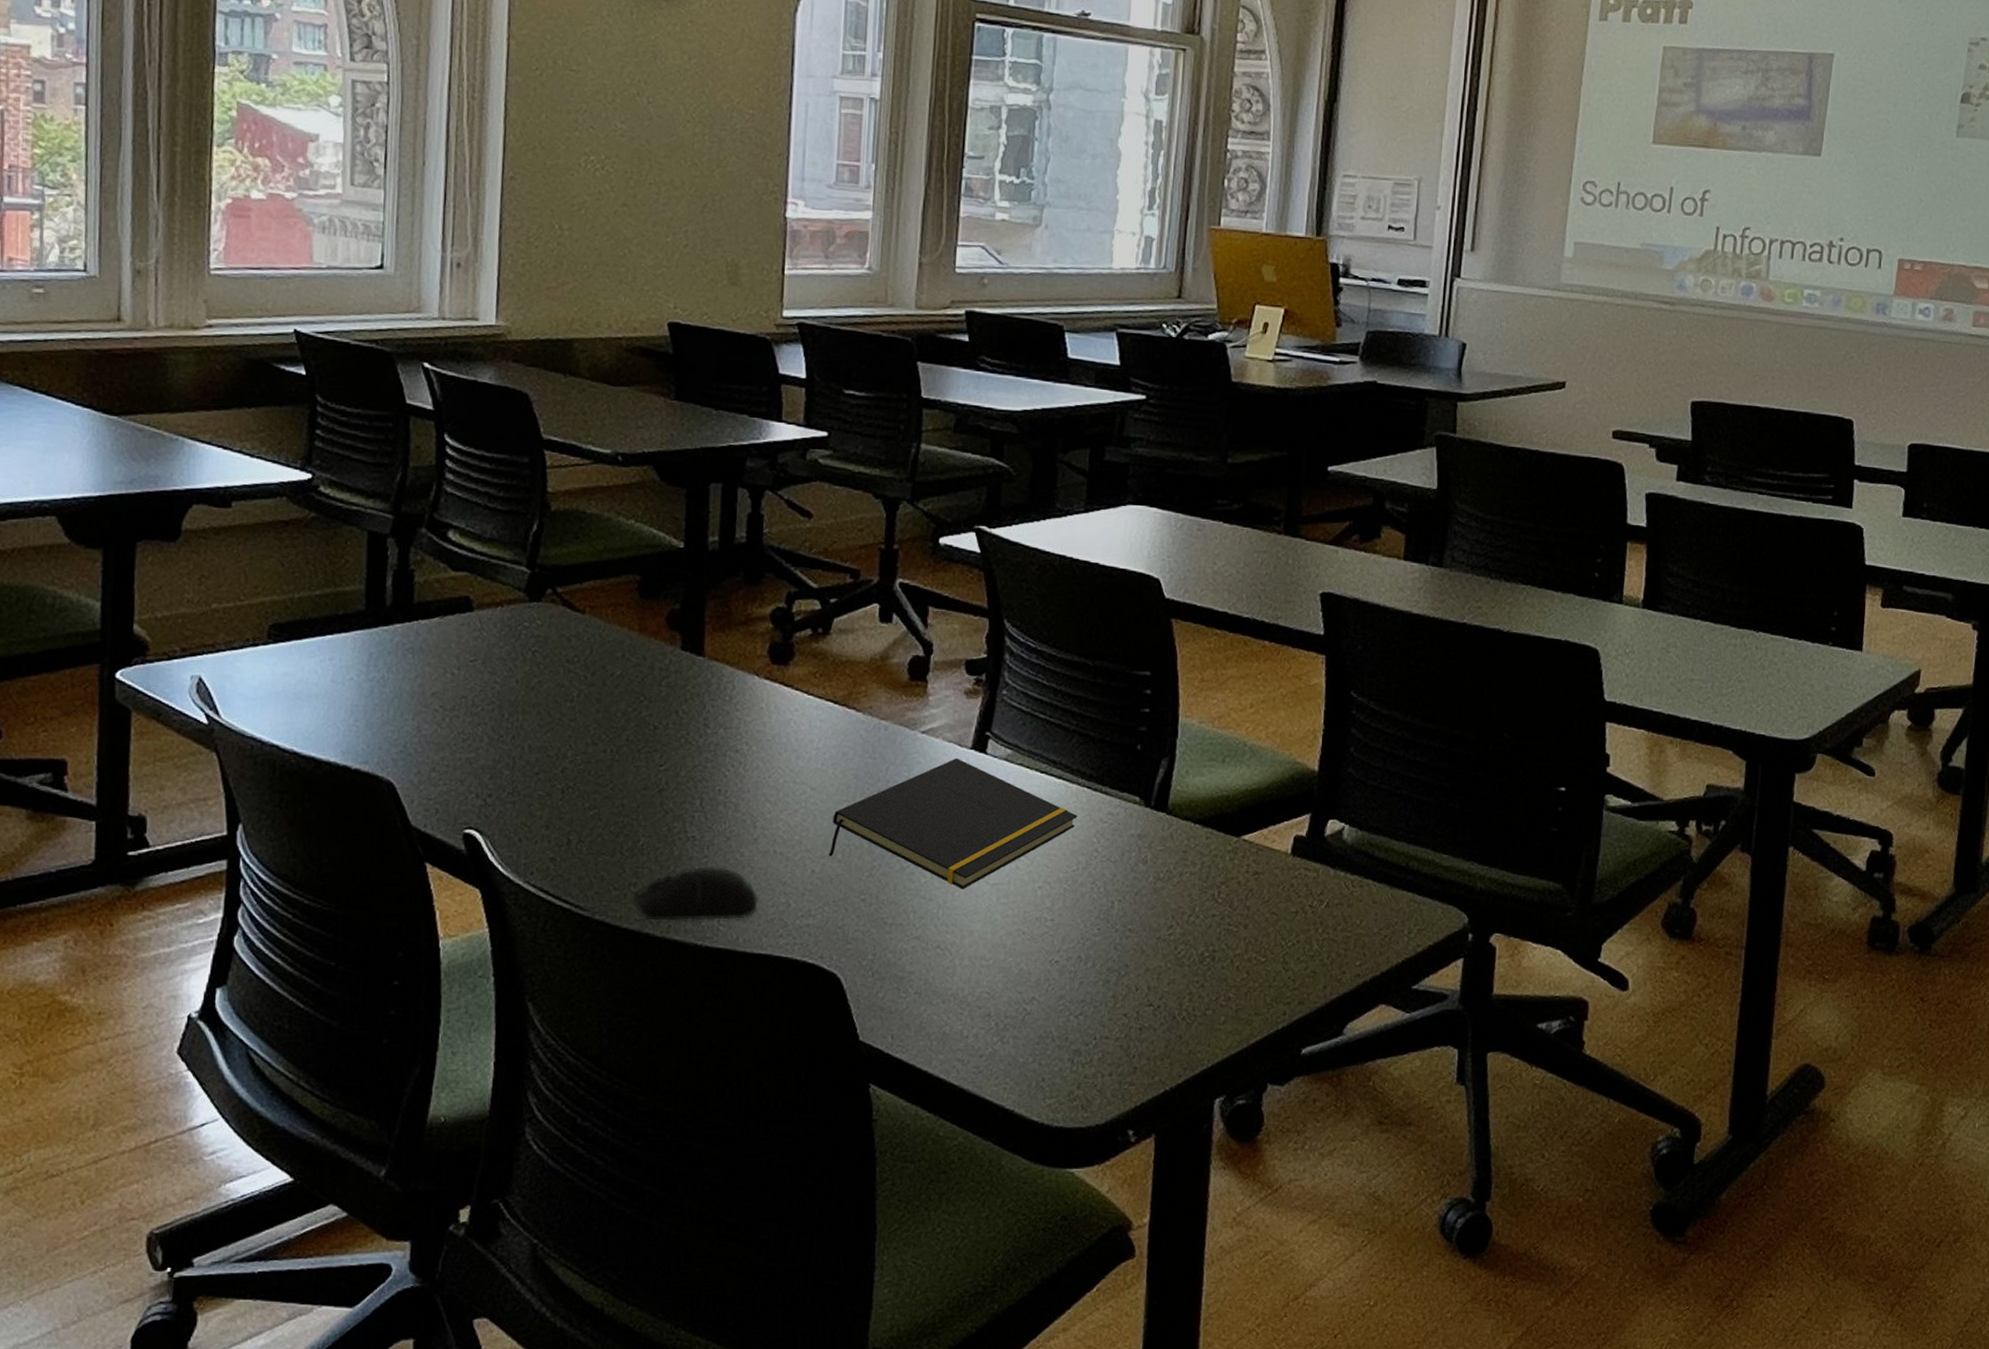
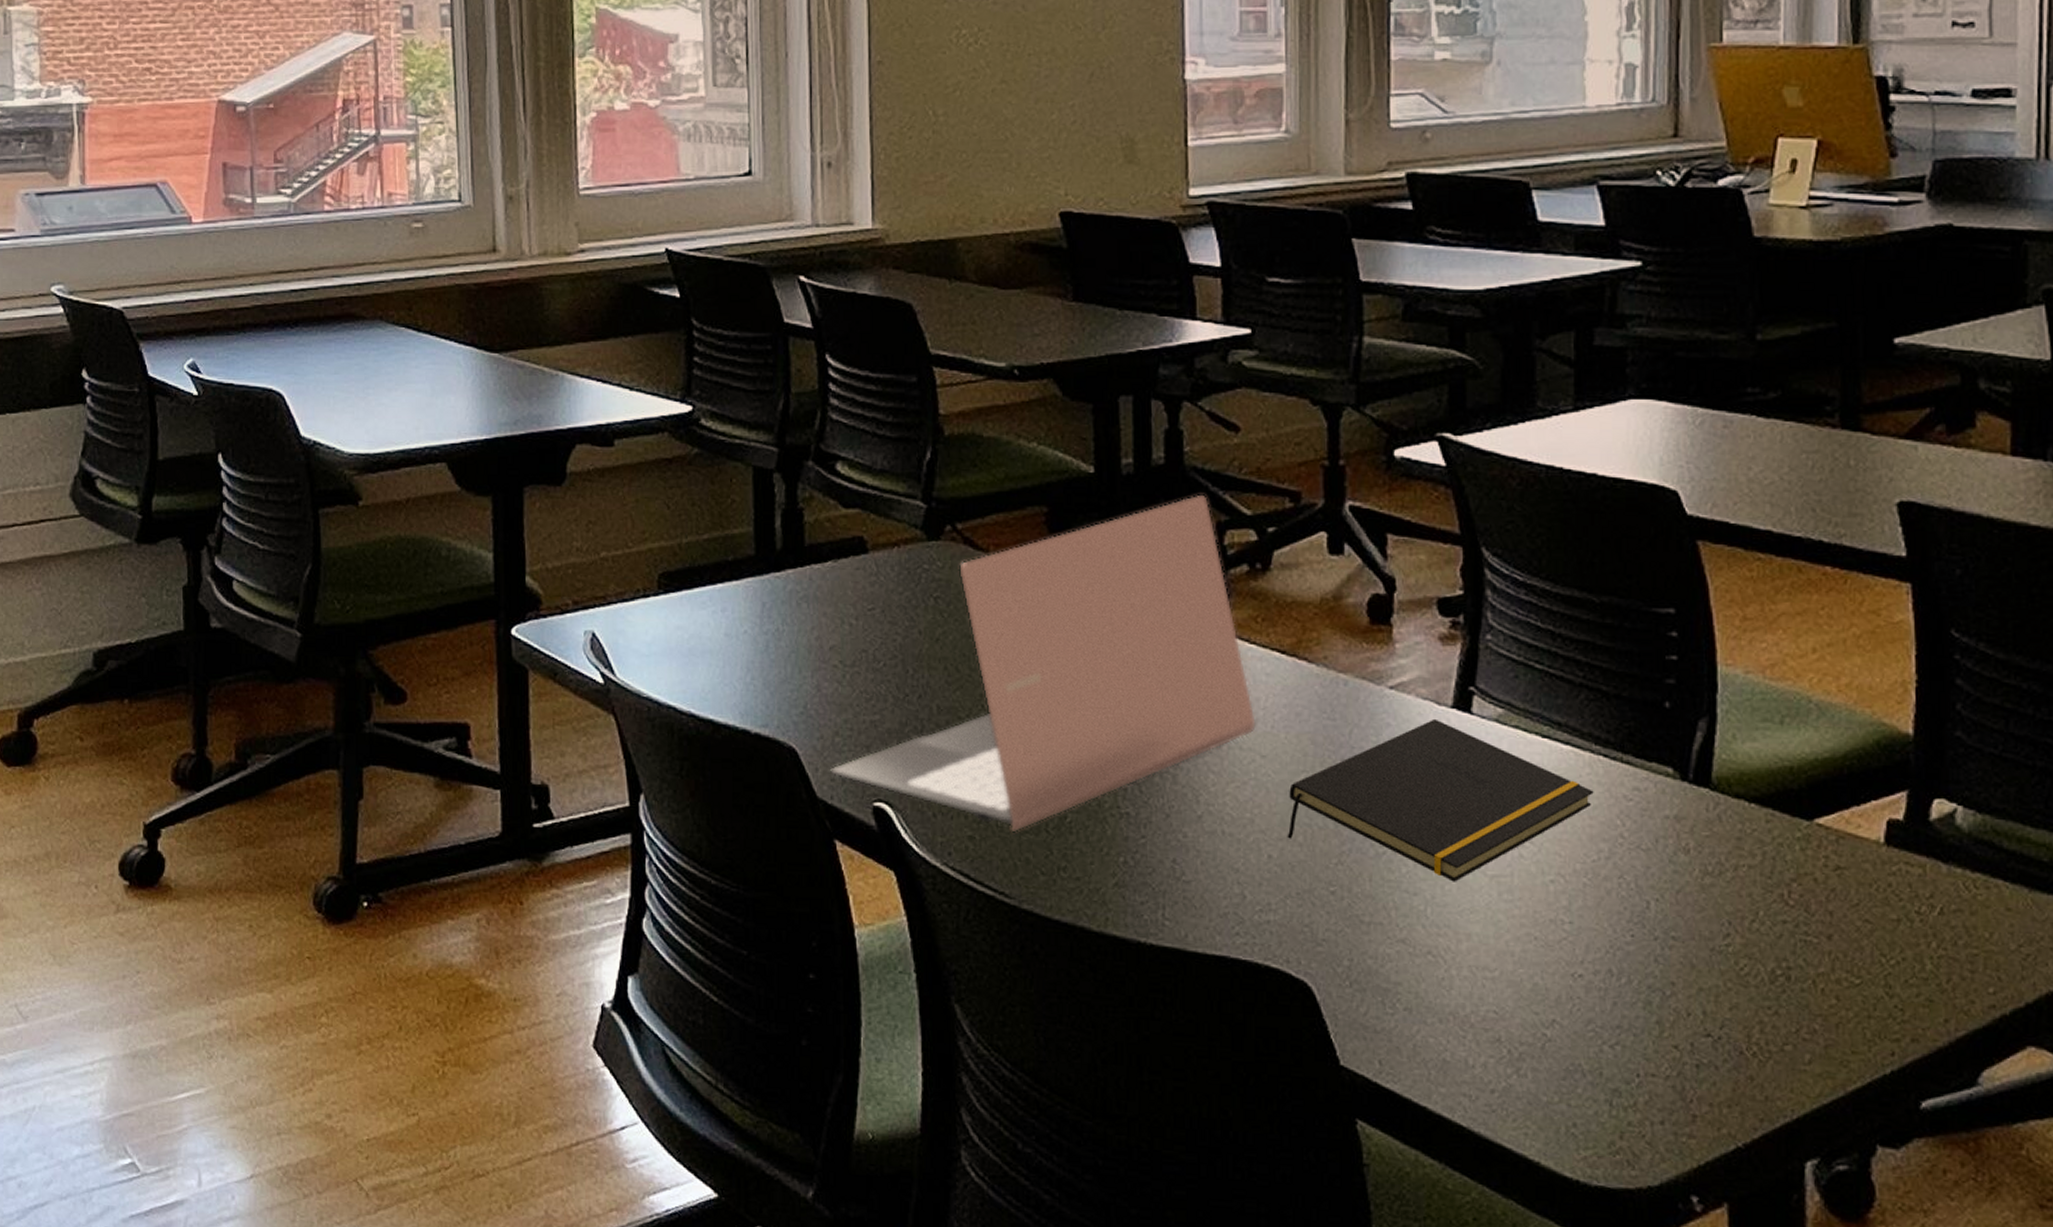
laptop: none [425,570,809,855] -> present [830,496,1256,833]
computer mouse: present [632,866,759,921] -> none [1063,848,1208,913]

